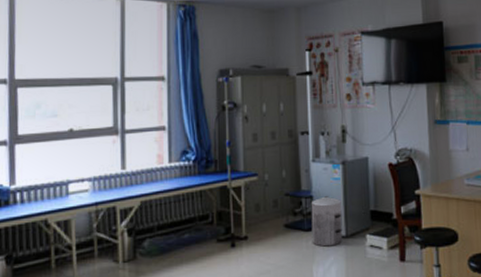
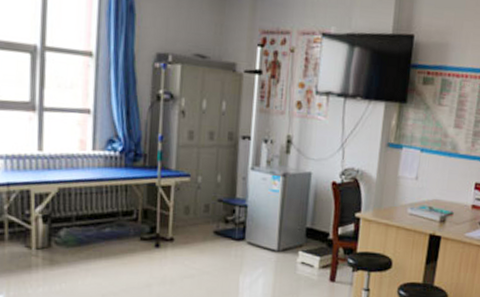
waste bin: present [311,196,343,247] -> none [241,207,277,259]

